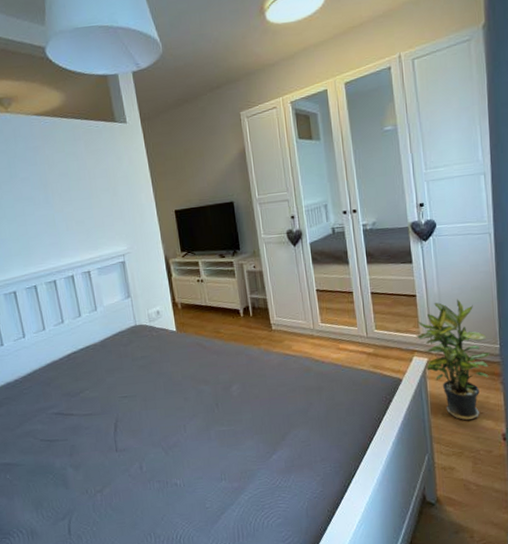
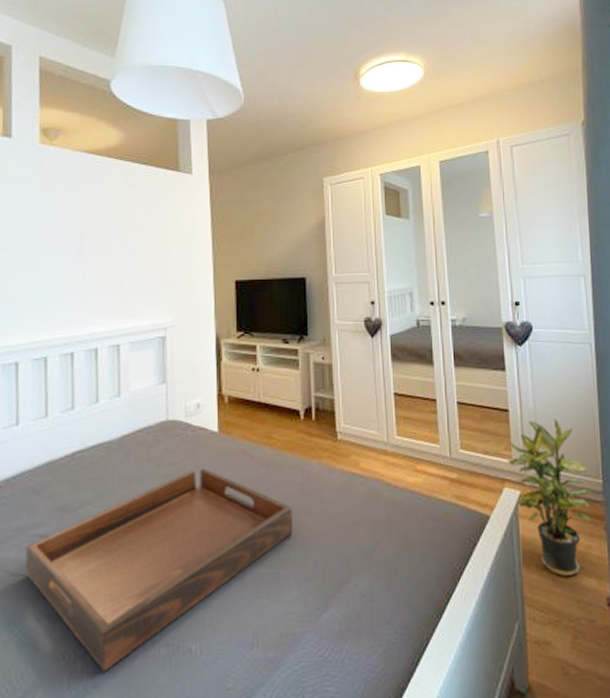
serving tray: none [47,359,243,500] -> present [25,469,292,672]

